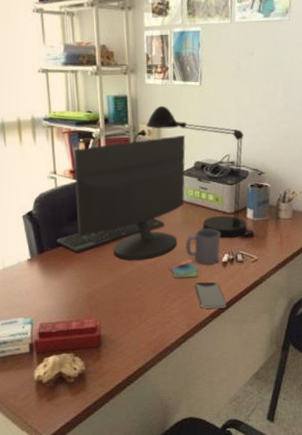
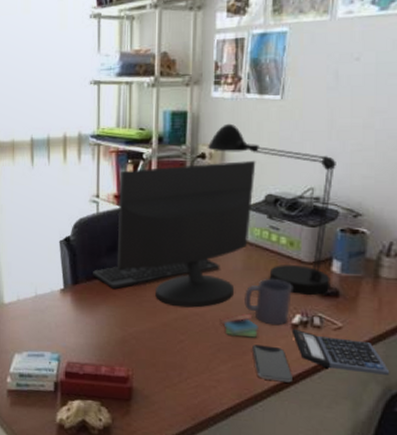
calculator: none [222,265,292,292] -> present [291,328,390,375]

